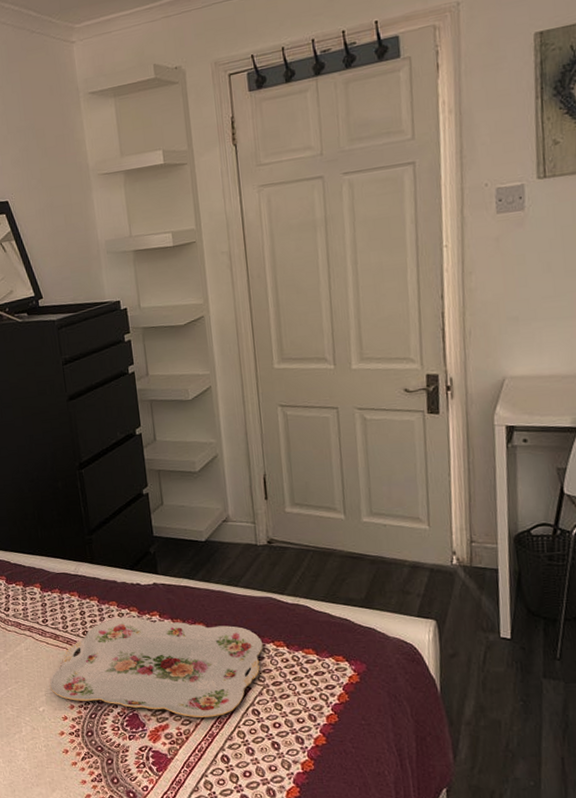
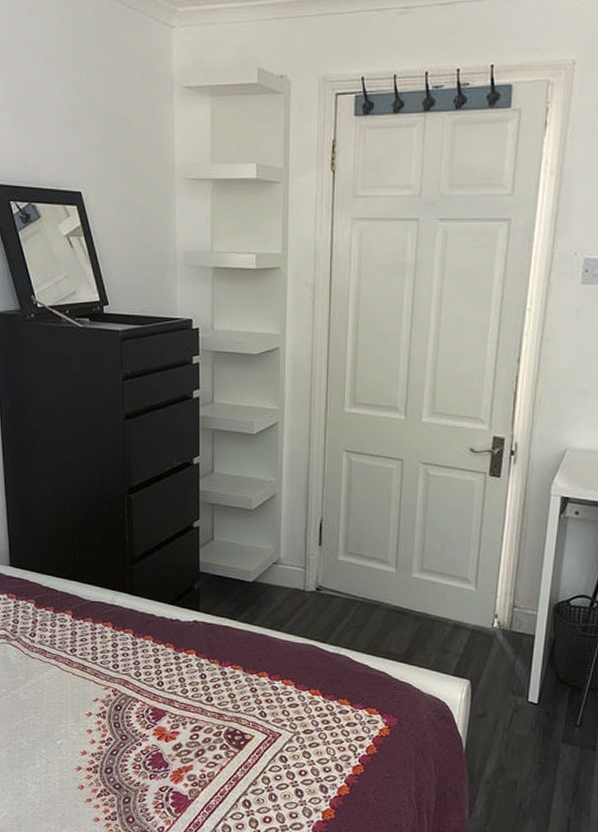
serving tray: present [49,616,264,717] -> none [71,652,299,761]

